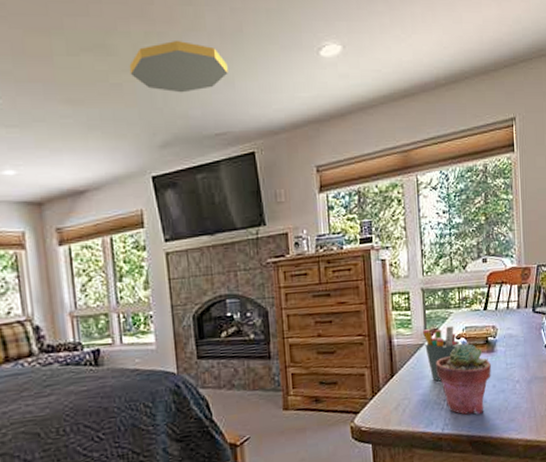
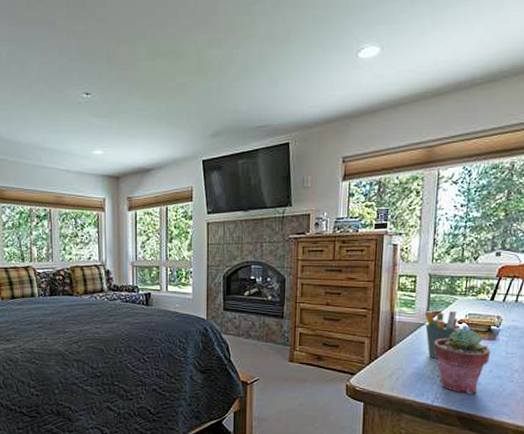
ceiling light: present [129,41,228,93] -> none [193,46,274,91]

